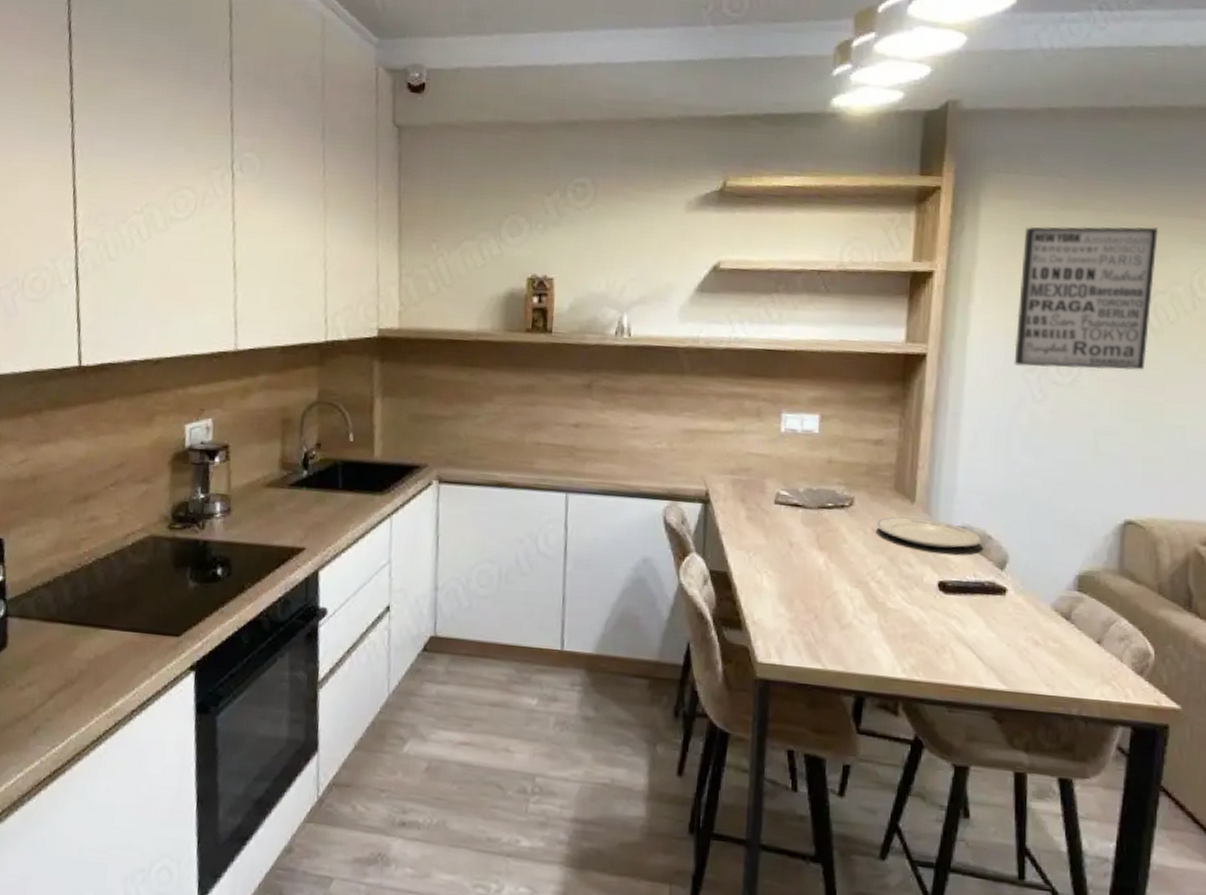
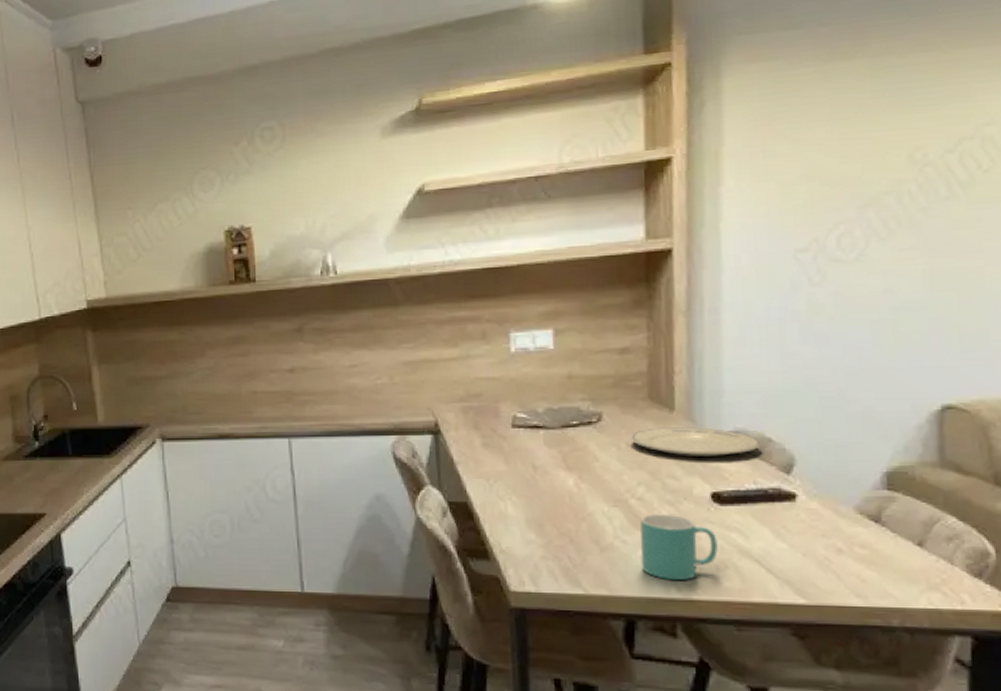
mug: none [874,596,940,662] -> present [640,513,718,581]
wall art: present [1014,226,1159,371] -> none [780,63,959,247]

